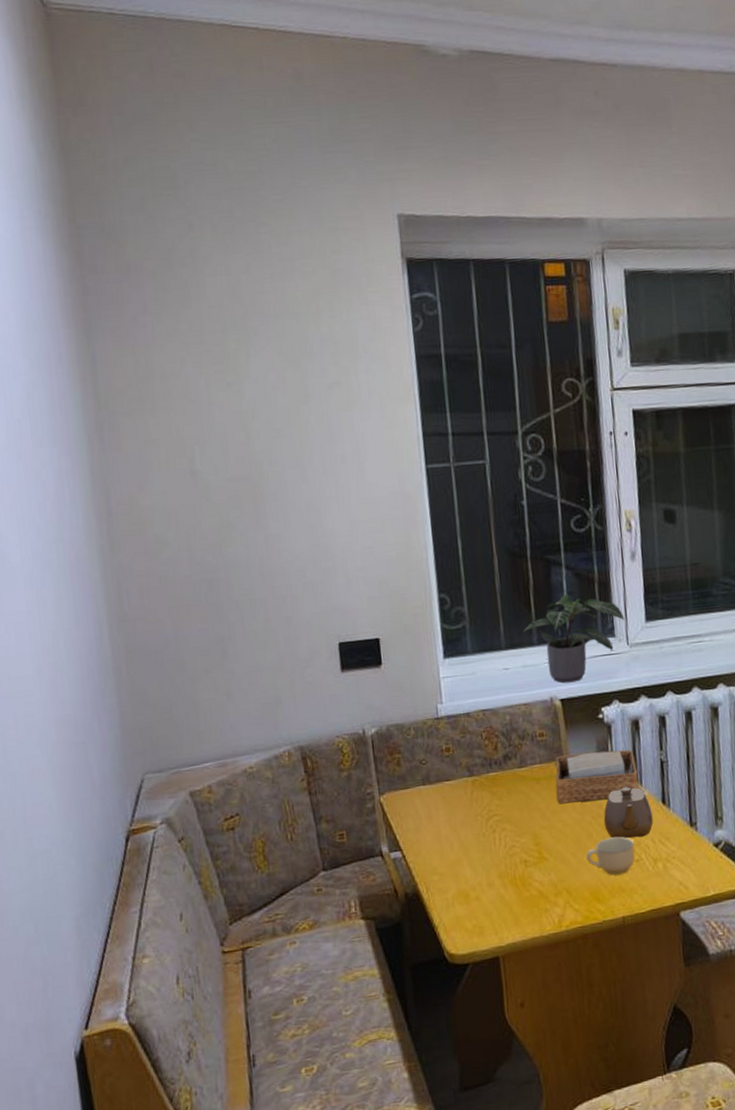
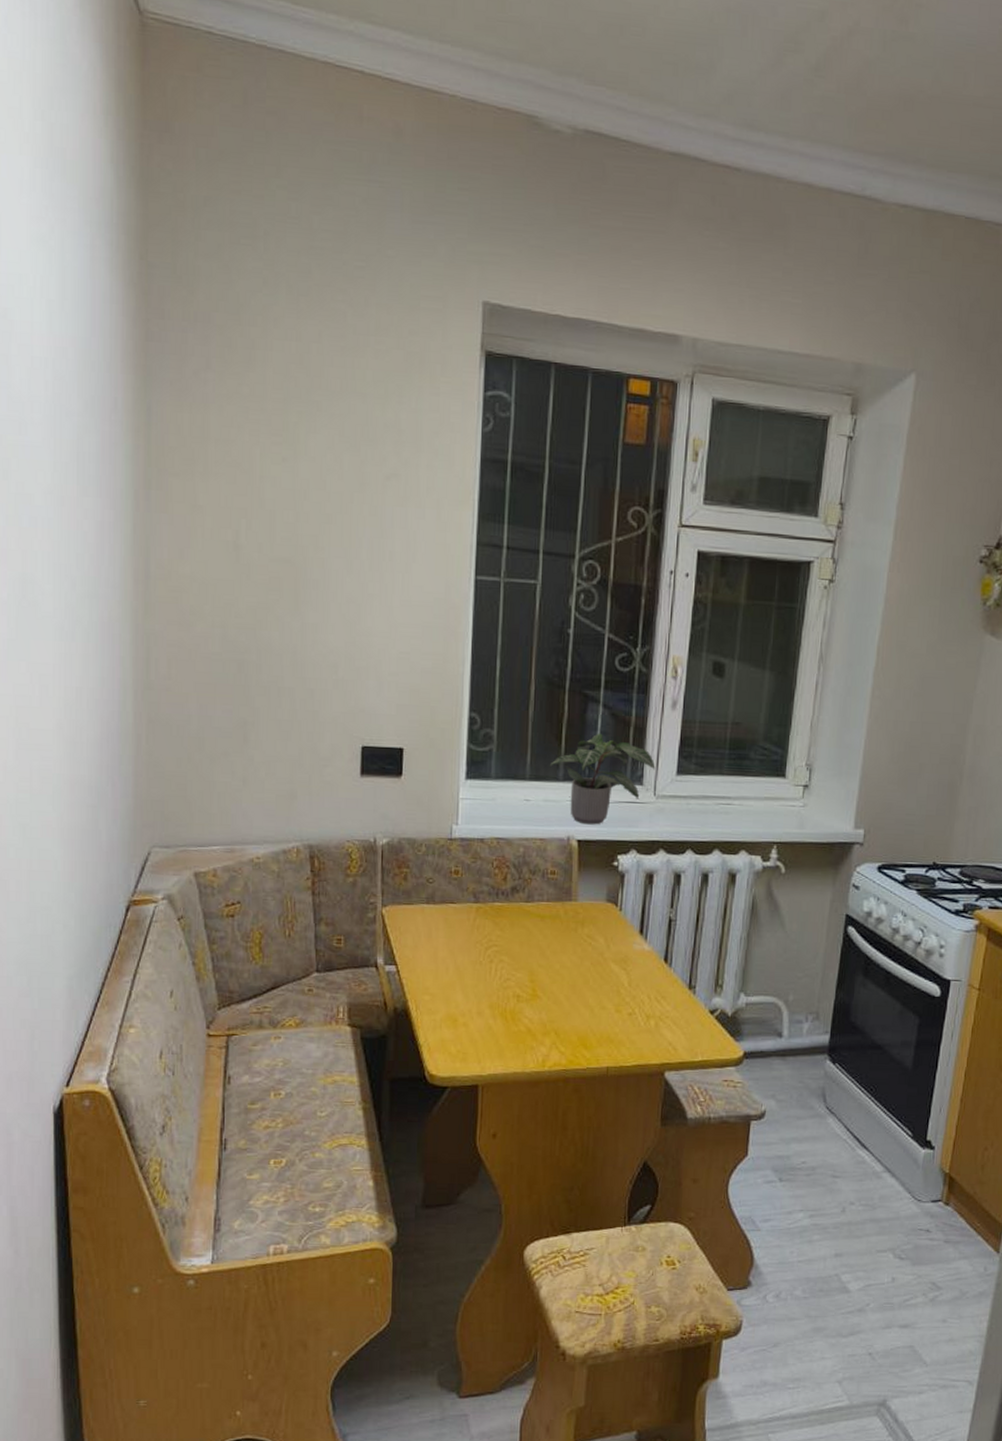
napkin holder: present [555,749,639,804] -> none [559,897,644,949]
cup: present [586,836,635,875] -> none [579,987,630,1024]
teapot: present [603,786,653,839] -> none [602,938,653,992]

